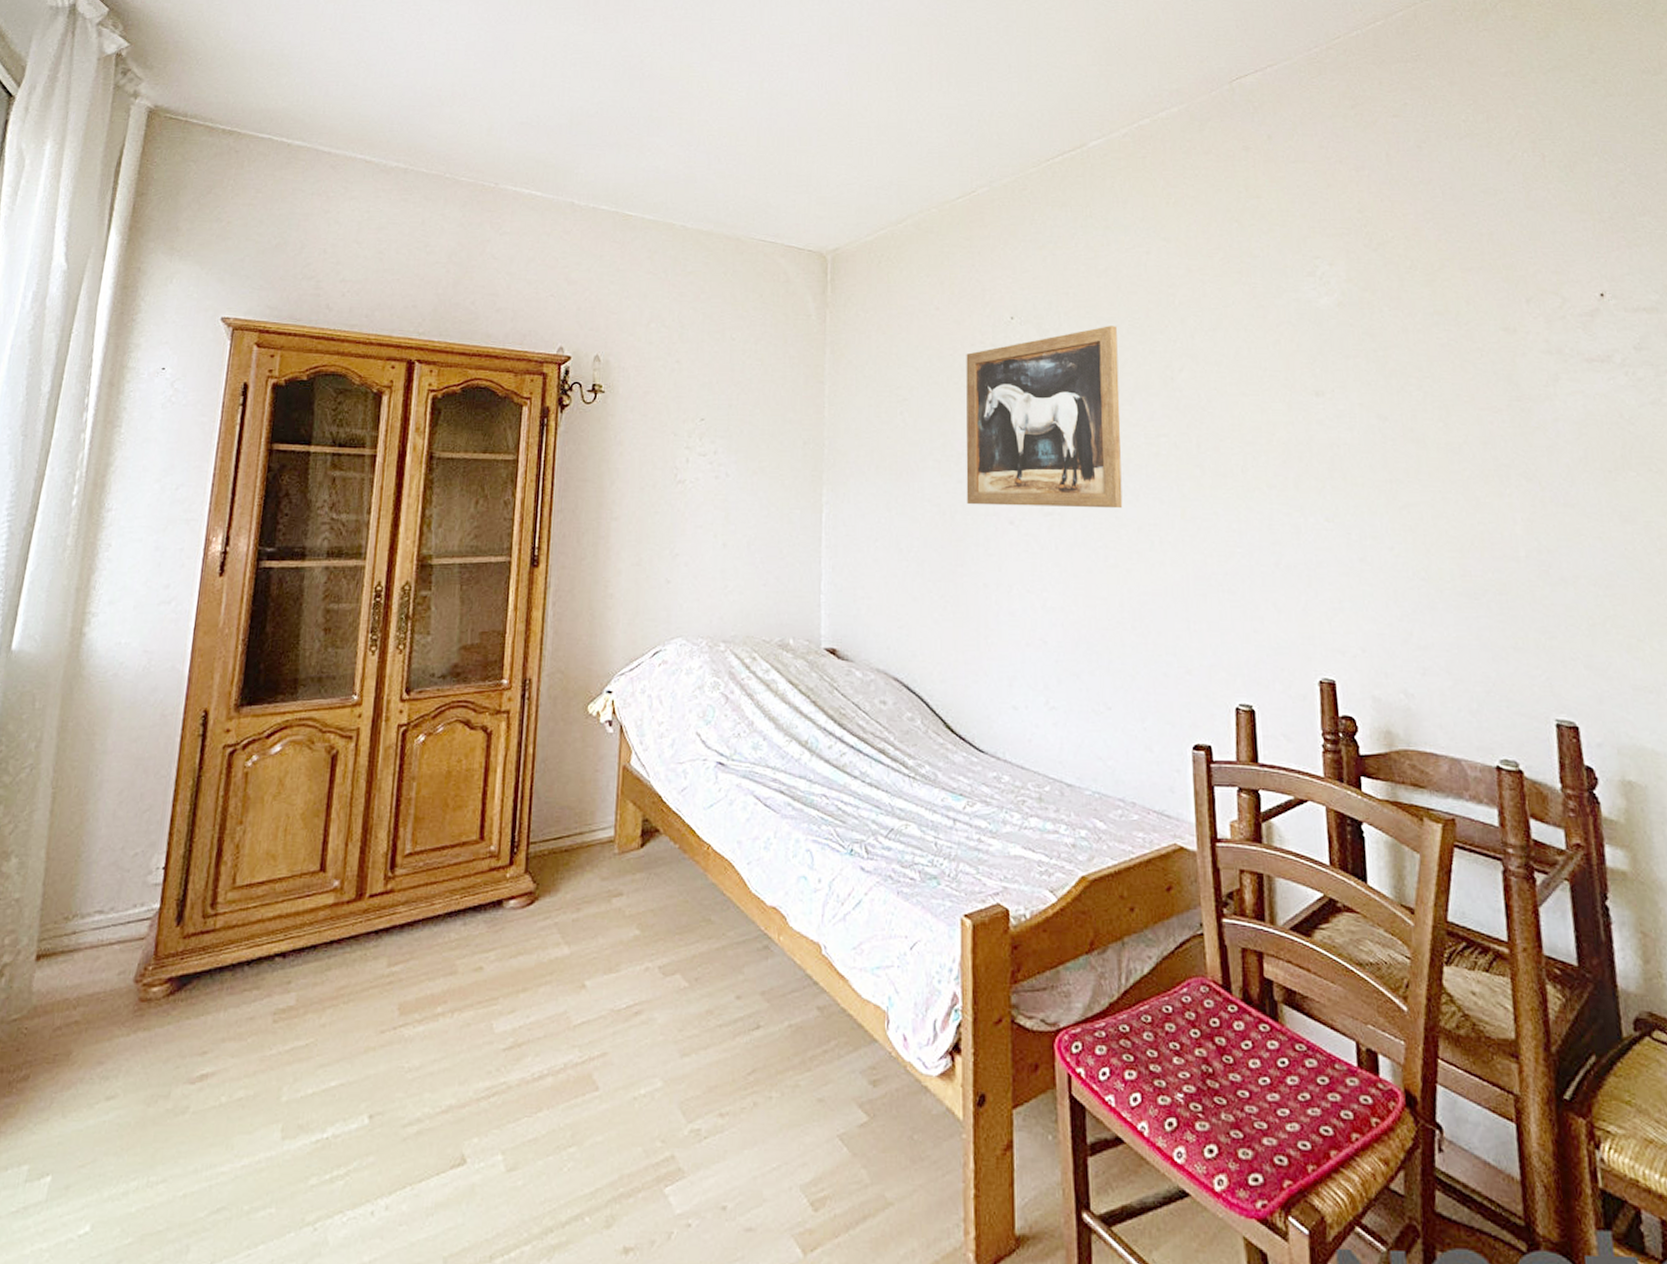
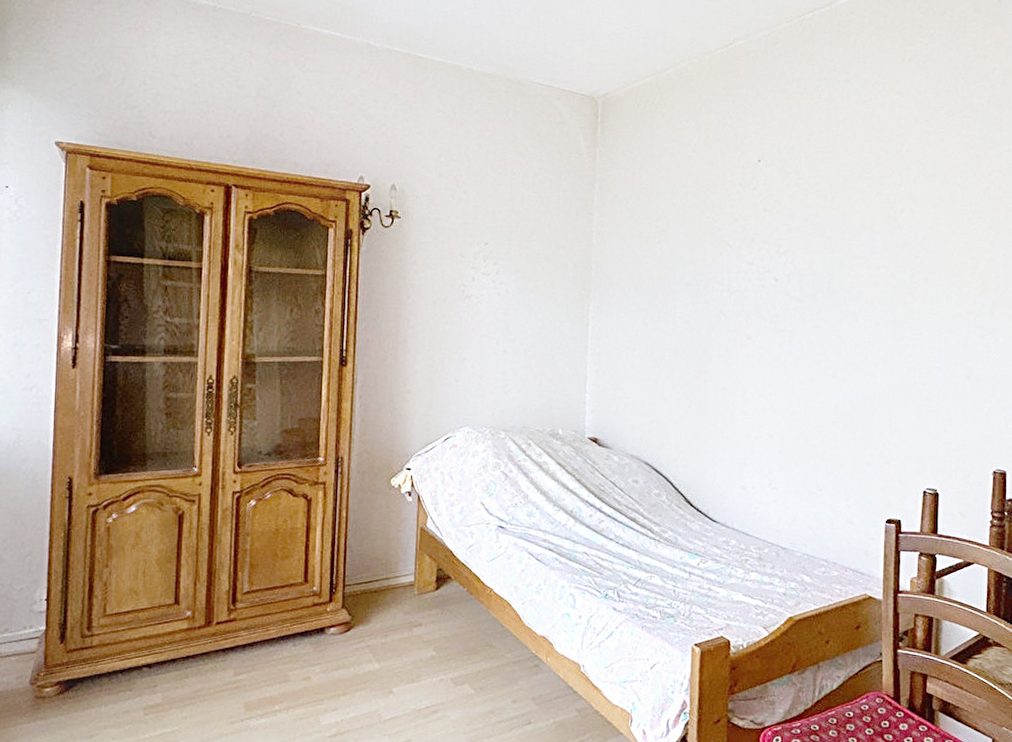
wall art: present [966,326,1123,509] -> none [712,170,850,328]

